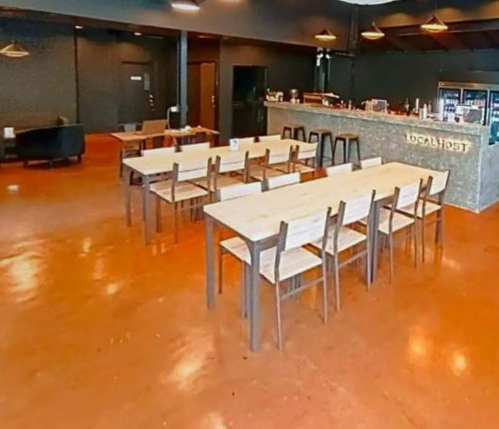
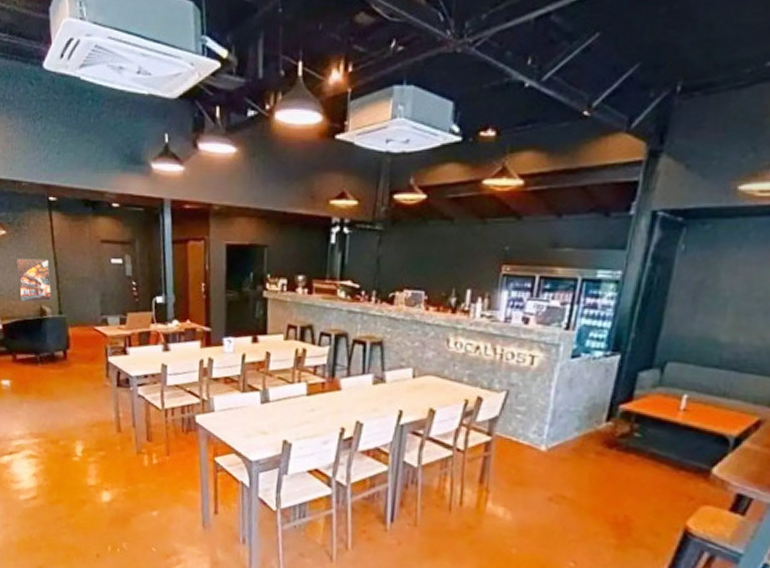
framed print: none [36,76,71,113] -> present [16,258,52,302]

